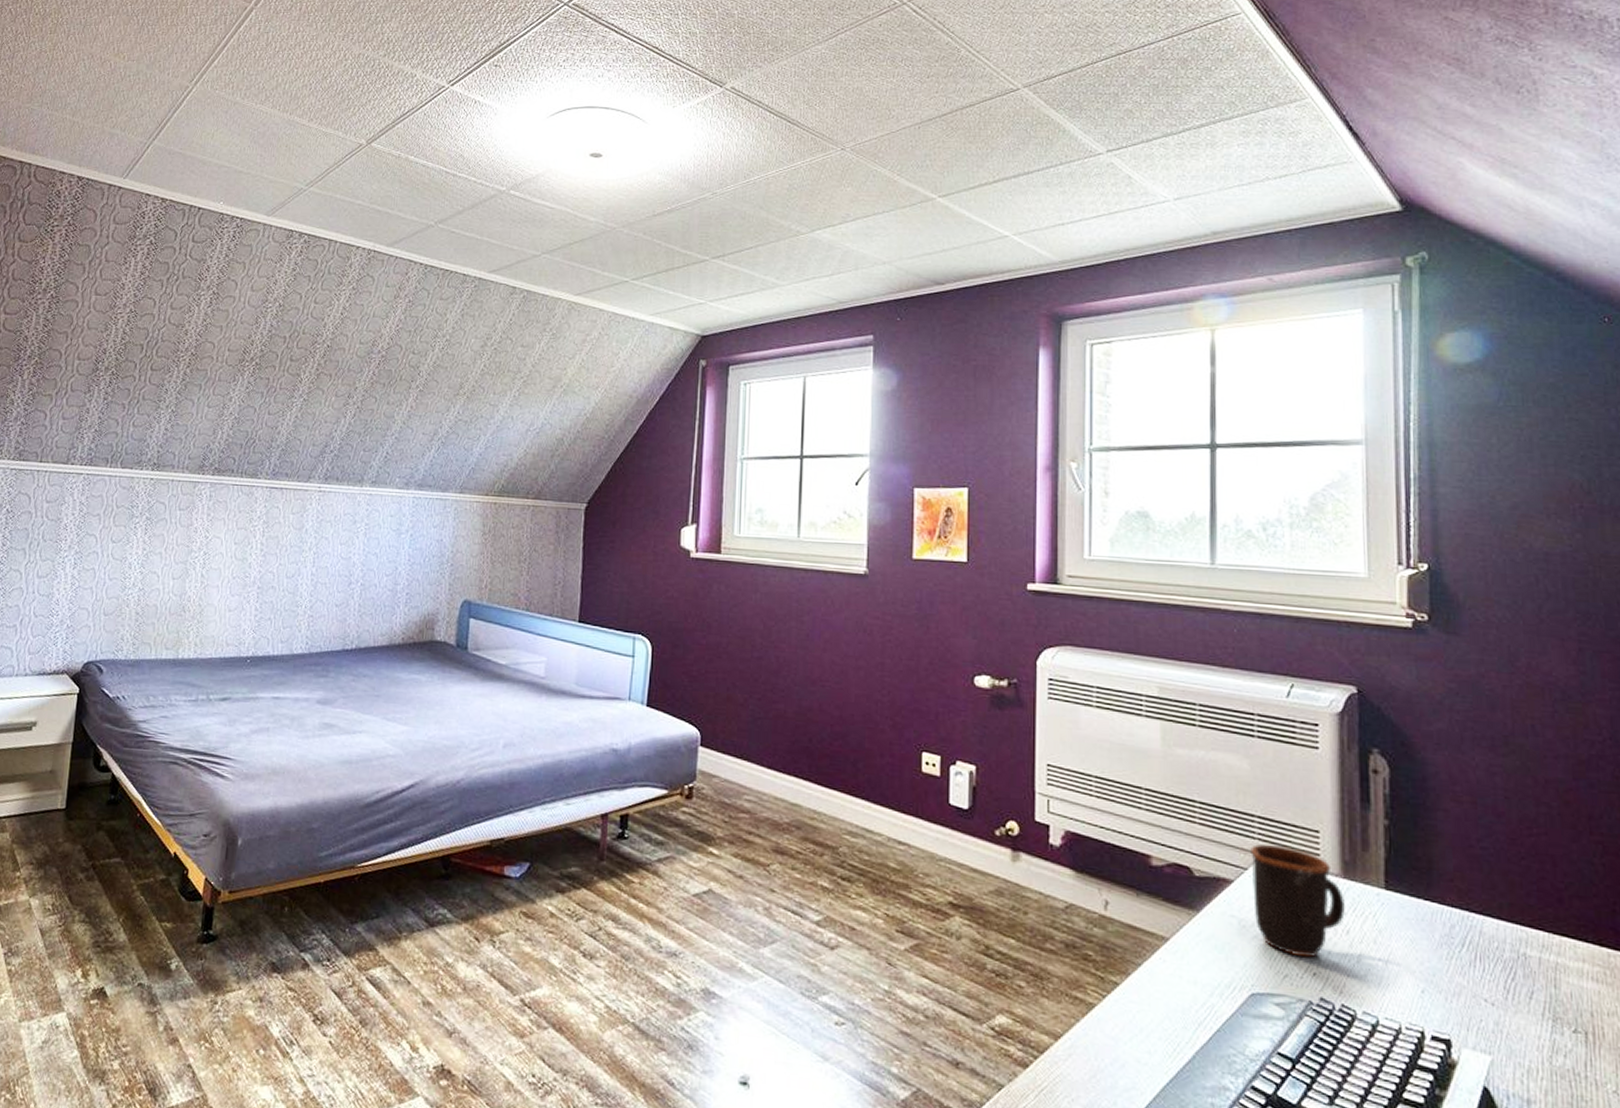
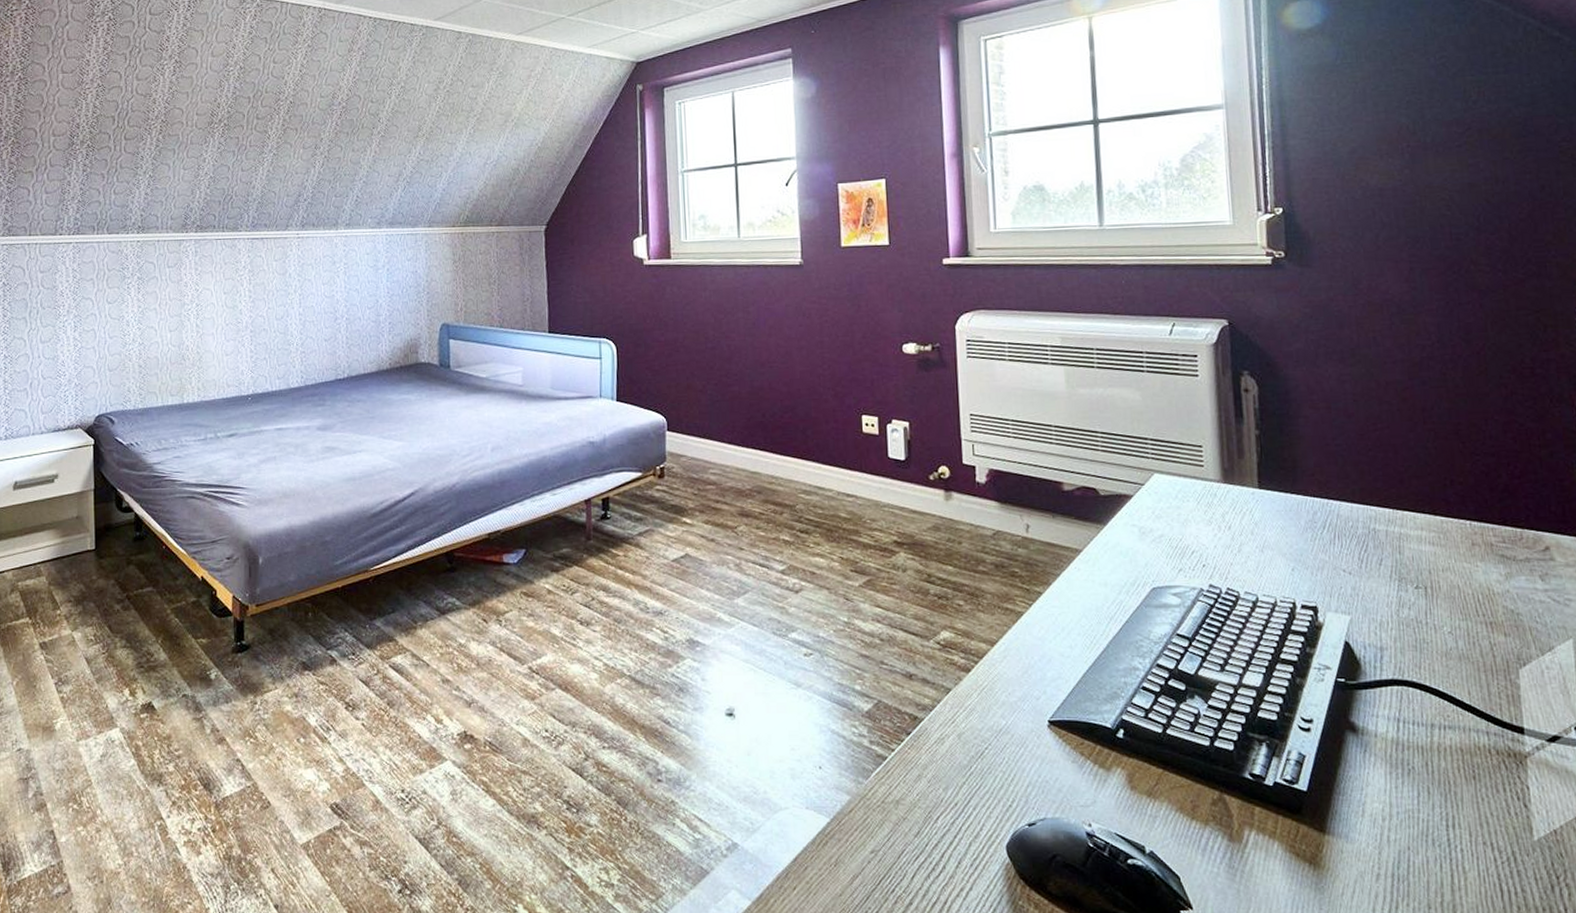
mug: present [1250,844,1345,958] -> none [1146,461,1227,553]

